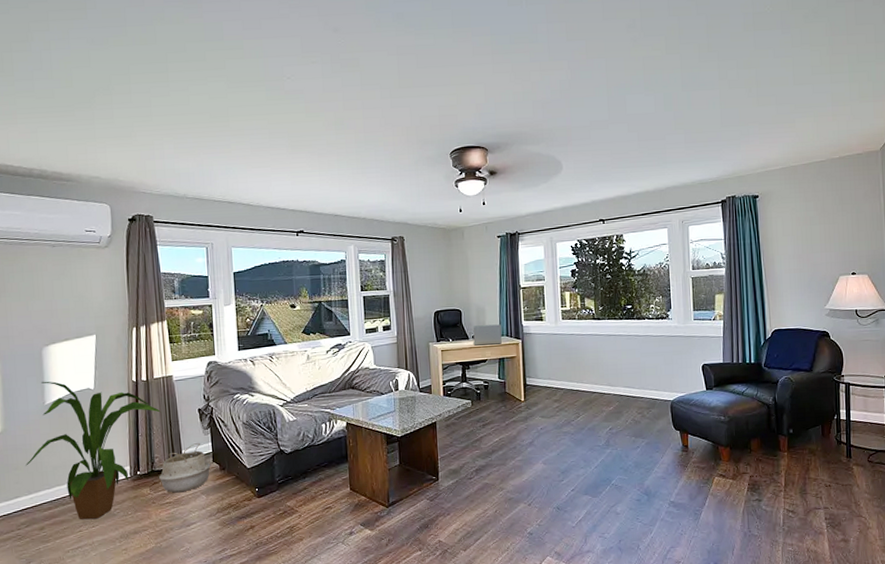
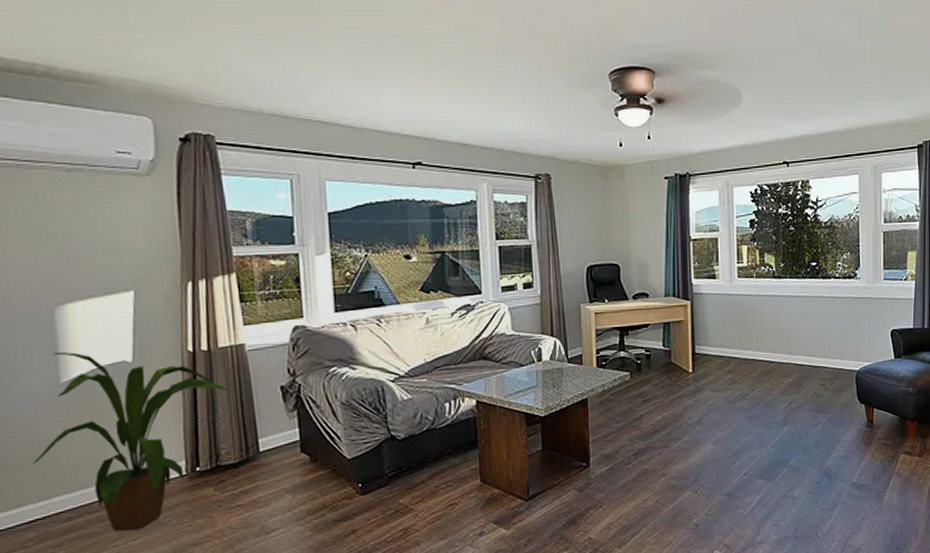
woven basket: present [159,443,211,493] -> none [227,429,298,493]
laptop: present [472,324,502,346] -> none [633,282,667,308]

